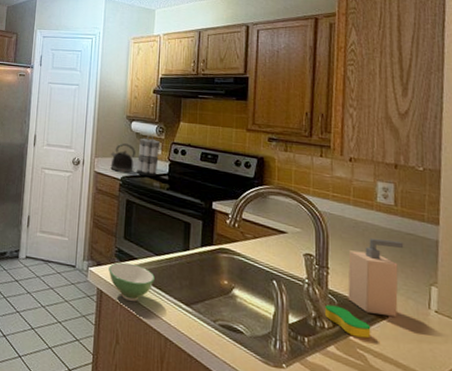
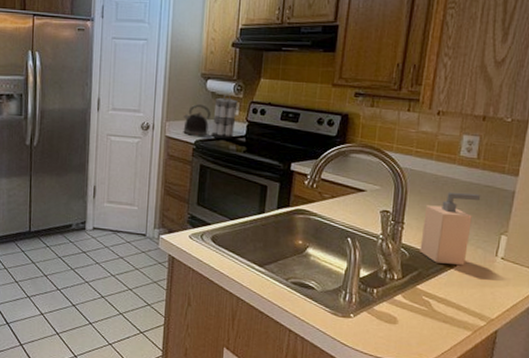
bowl: present [108,262,156,302] -> none [181,228,229,266]
sponge: present [324,304,371,339] -> none [395,258,439,287]

